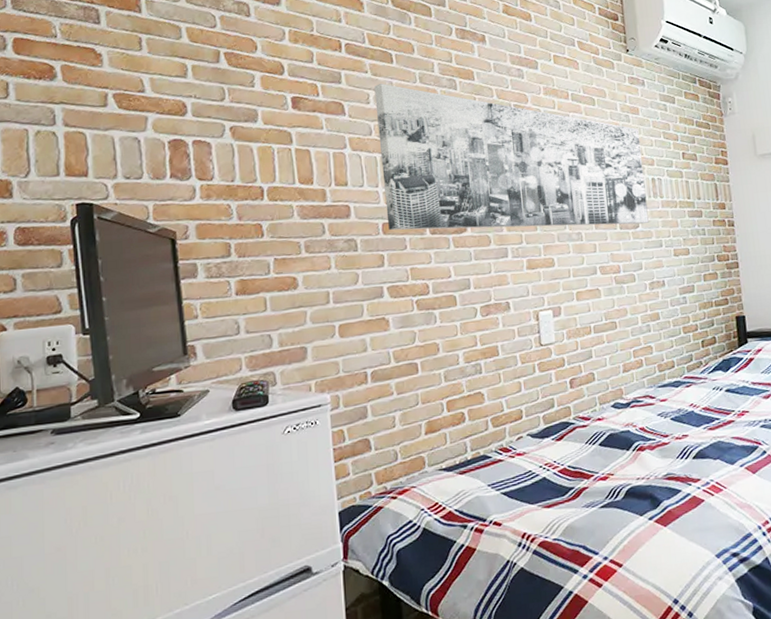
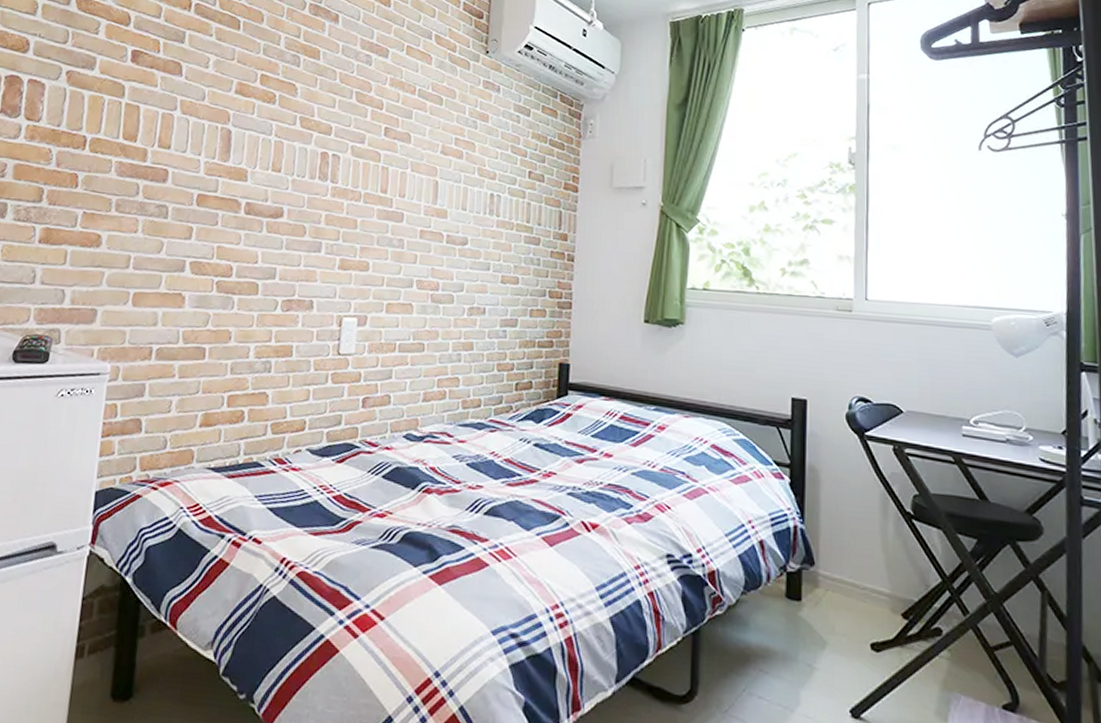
wall art: present [374,83,649,231] -> none [203,49,486,242]

